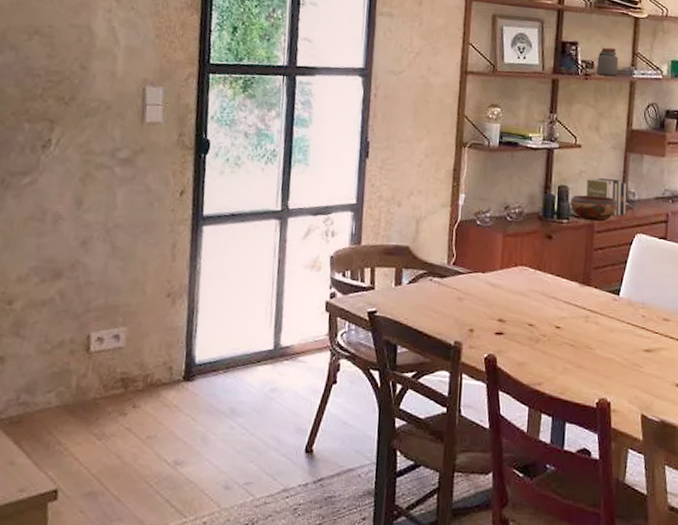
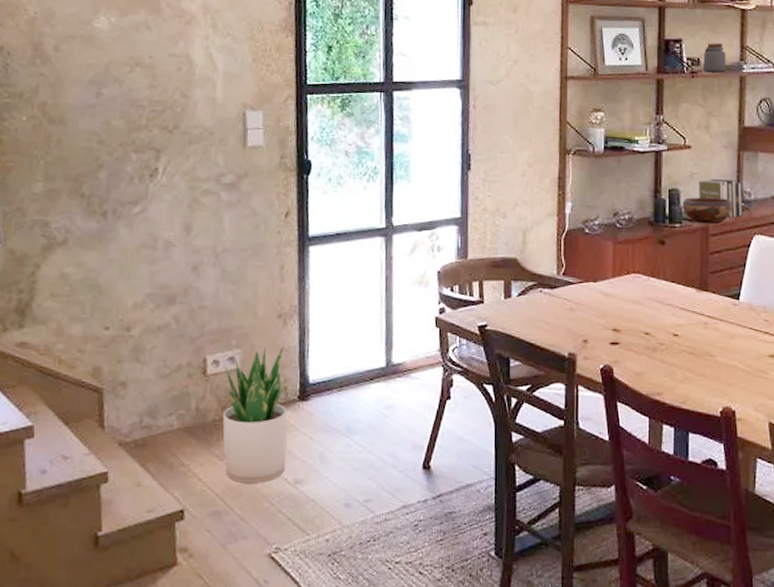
planter: none [102,325,174,465] -> present [222,346,289,484]

